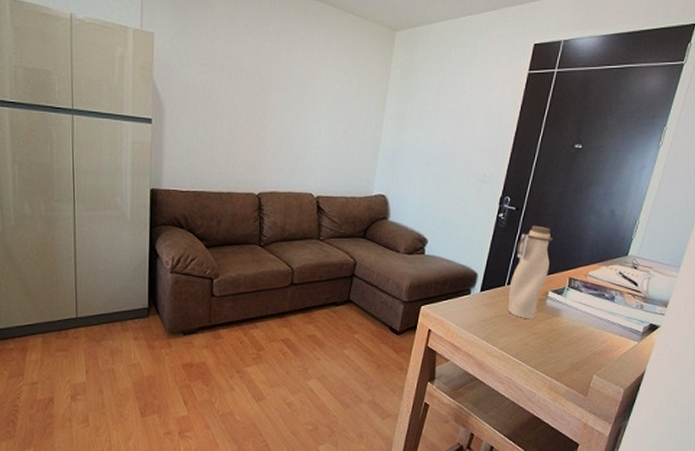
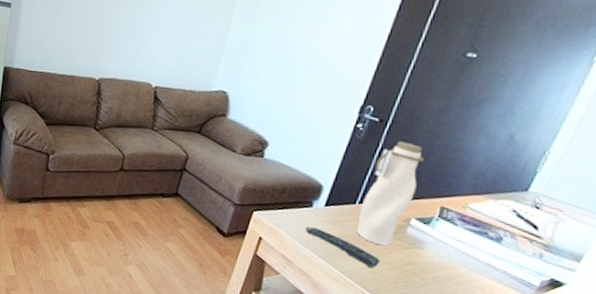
remote control: none [466,312,529,341] -> present [305,226,380,269]

